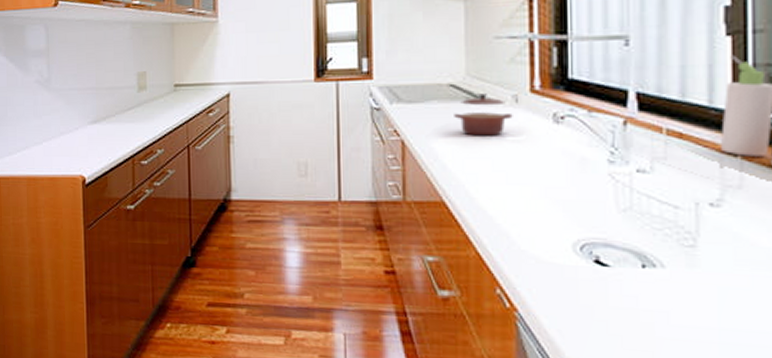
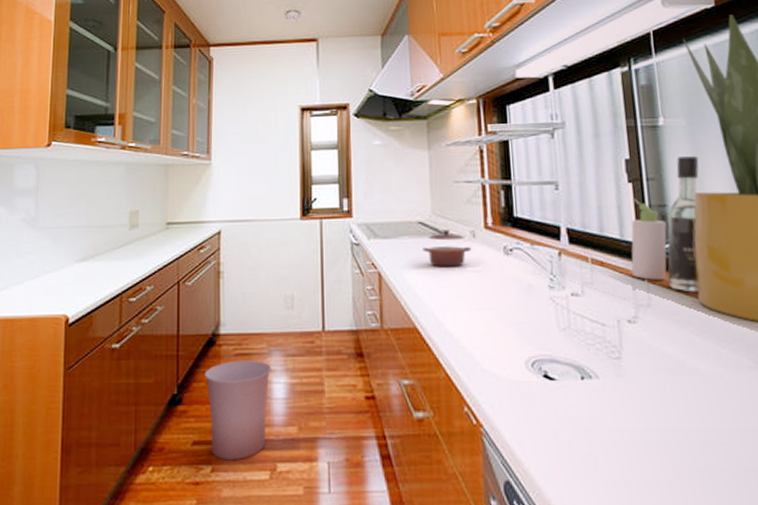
waste bin: none [217,227,285,324] -> present [204,361,271,459]

